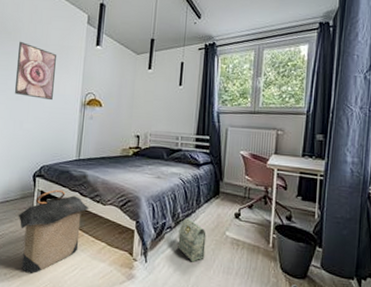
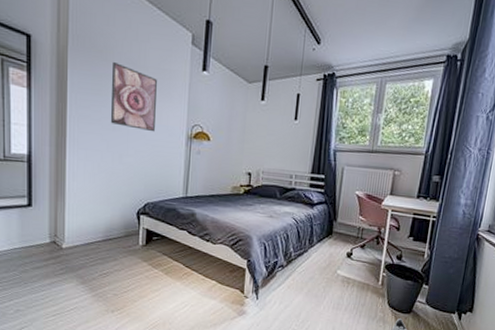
laundry hamper: present [18,189,89,274] -> none [122,227,199,311]
bag: present [178,217,206,262] -> none [289,256,318,299]

